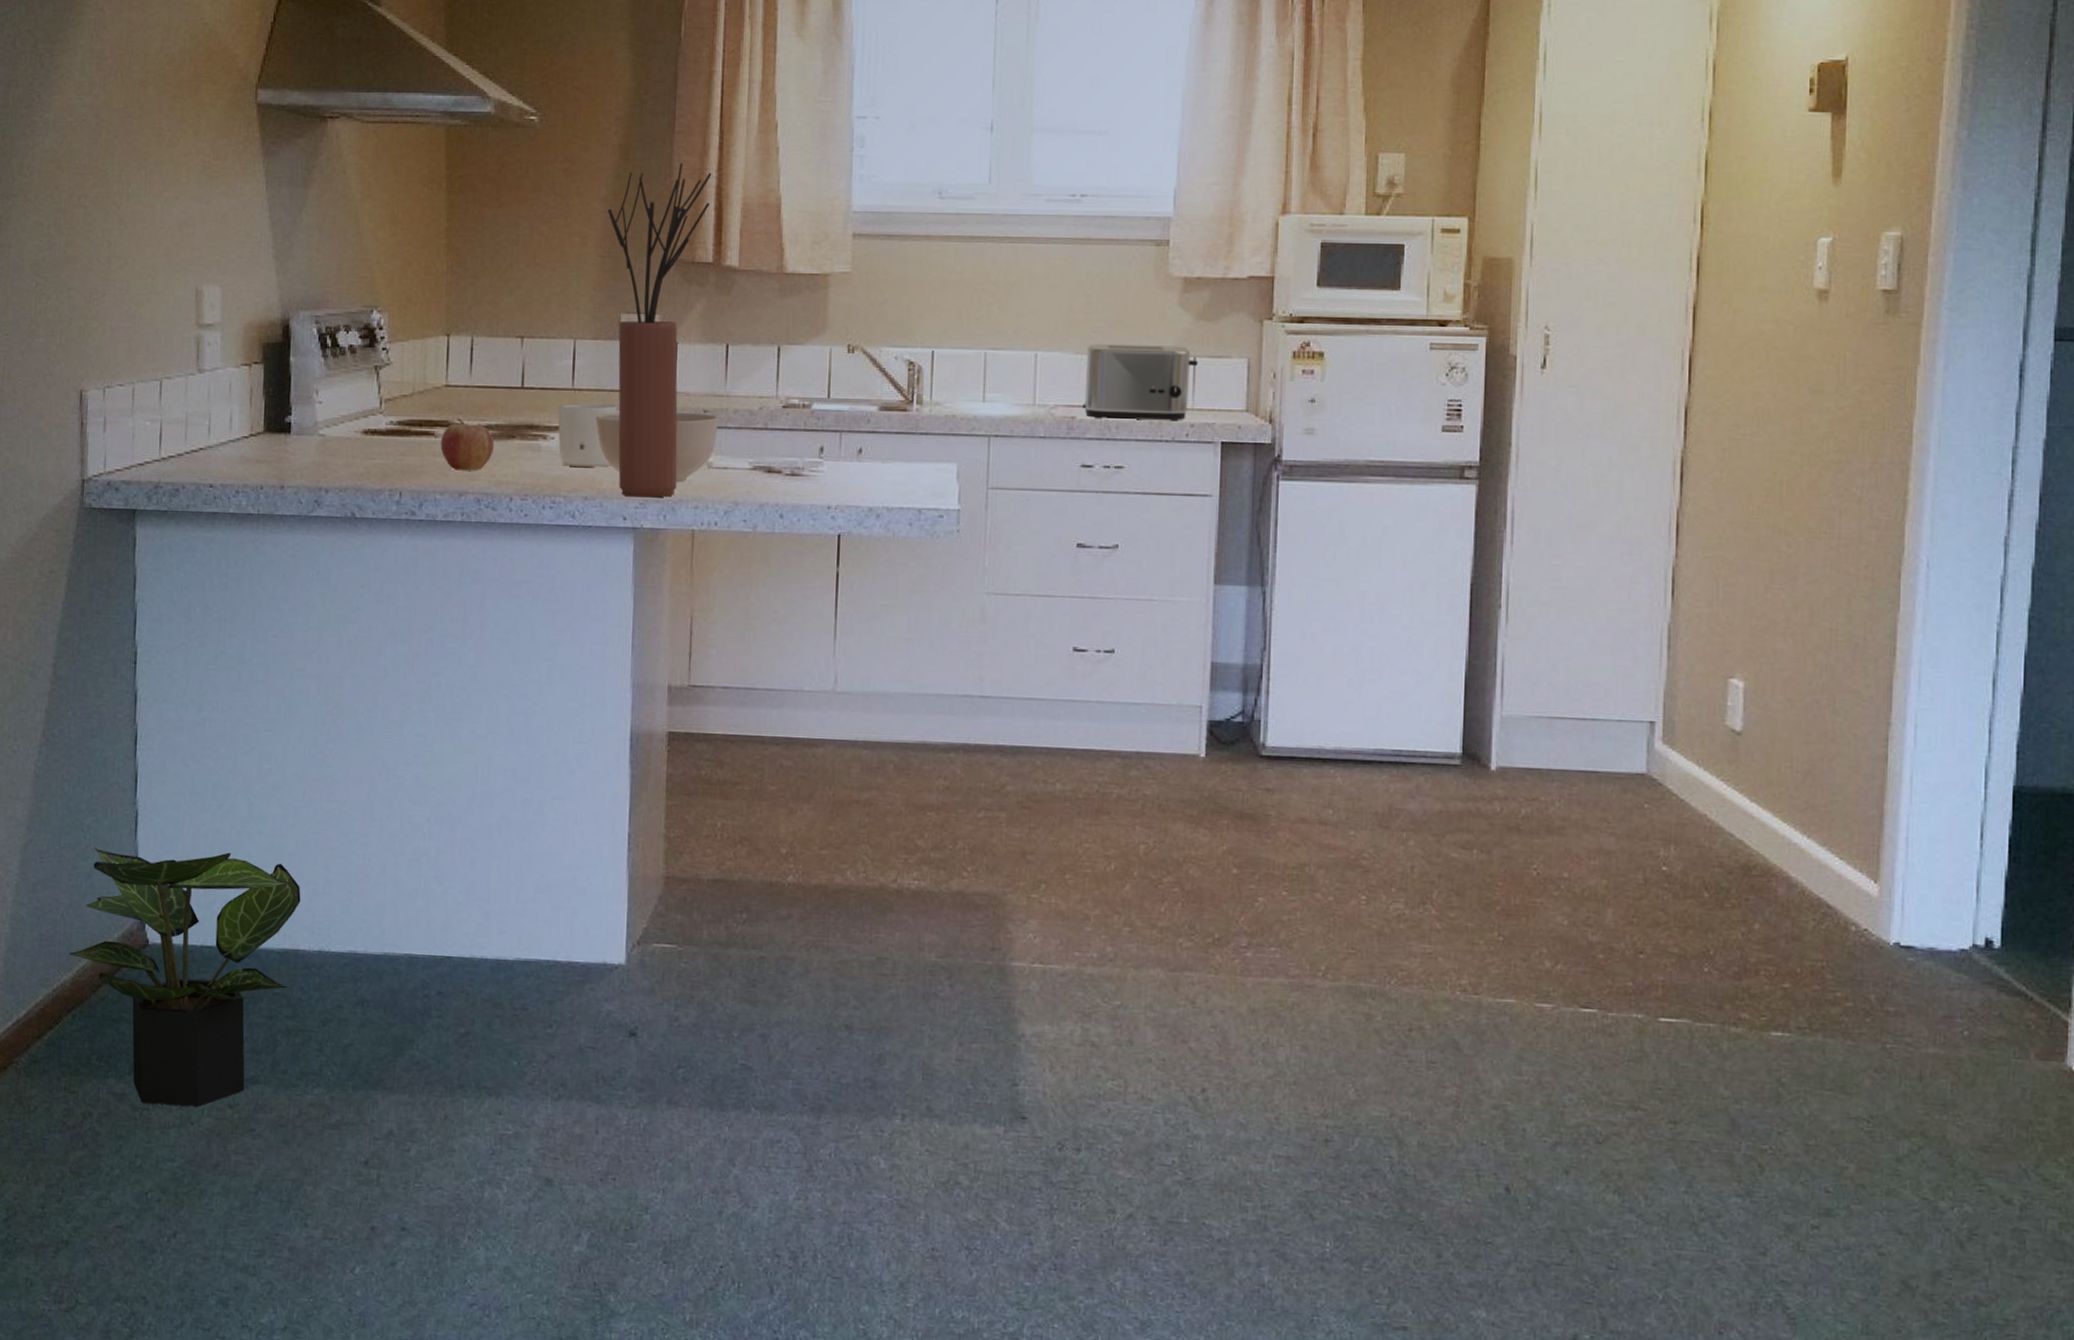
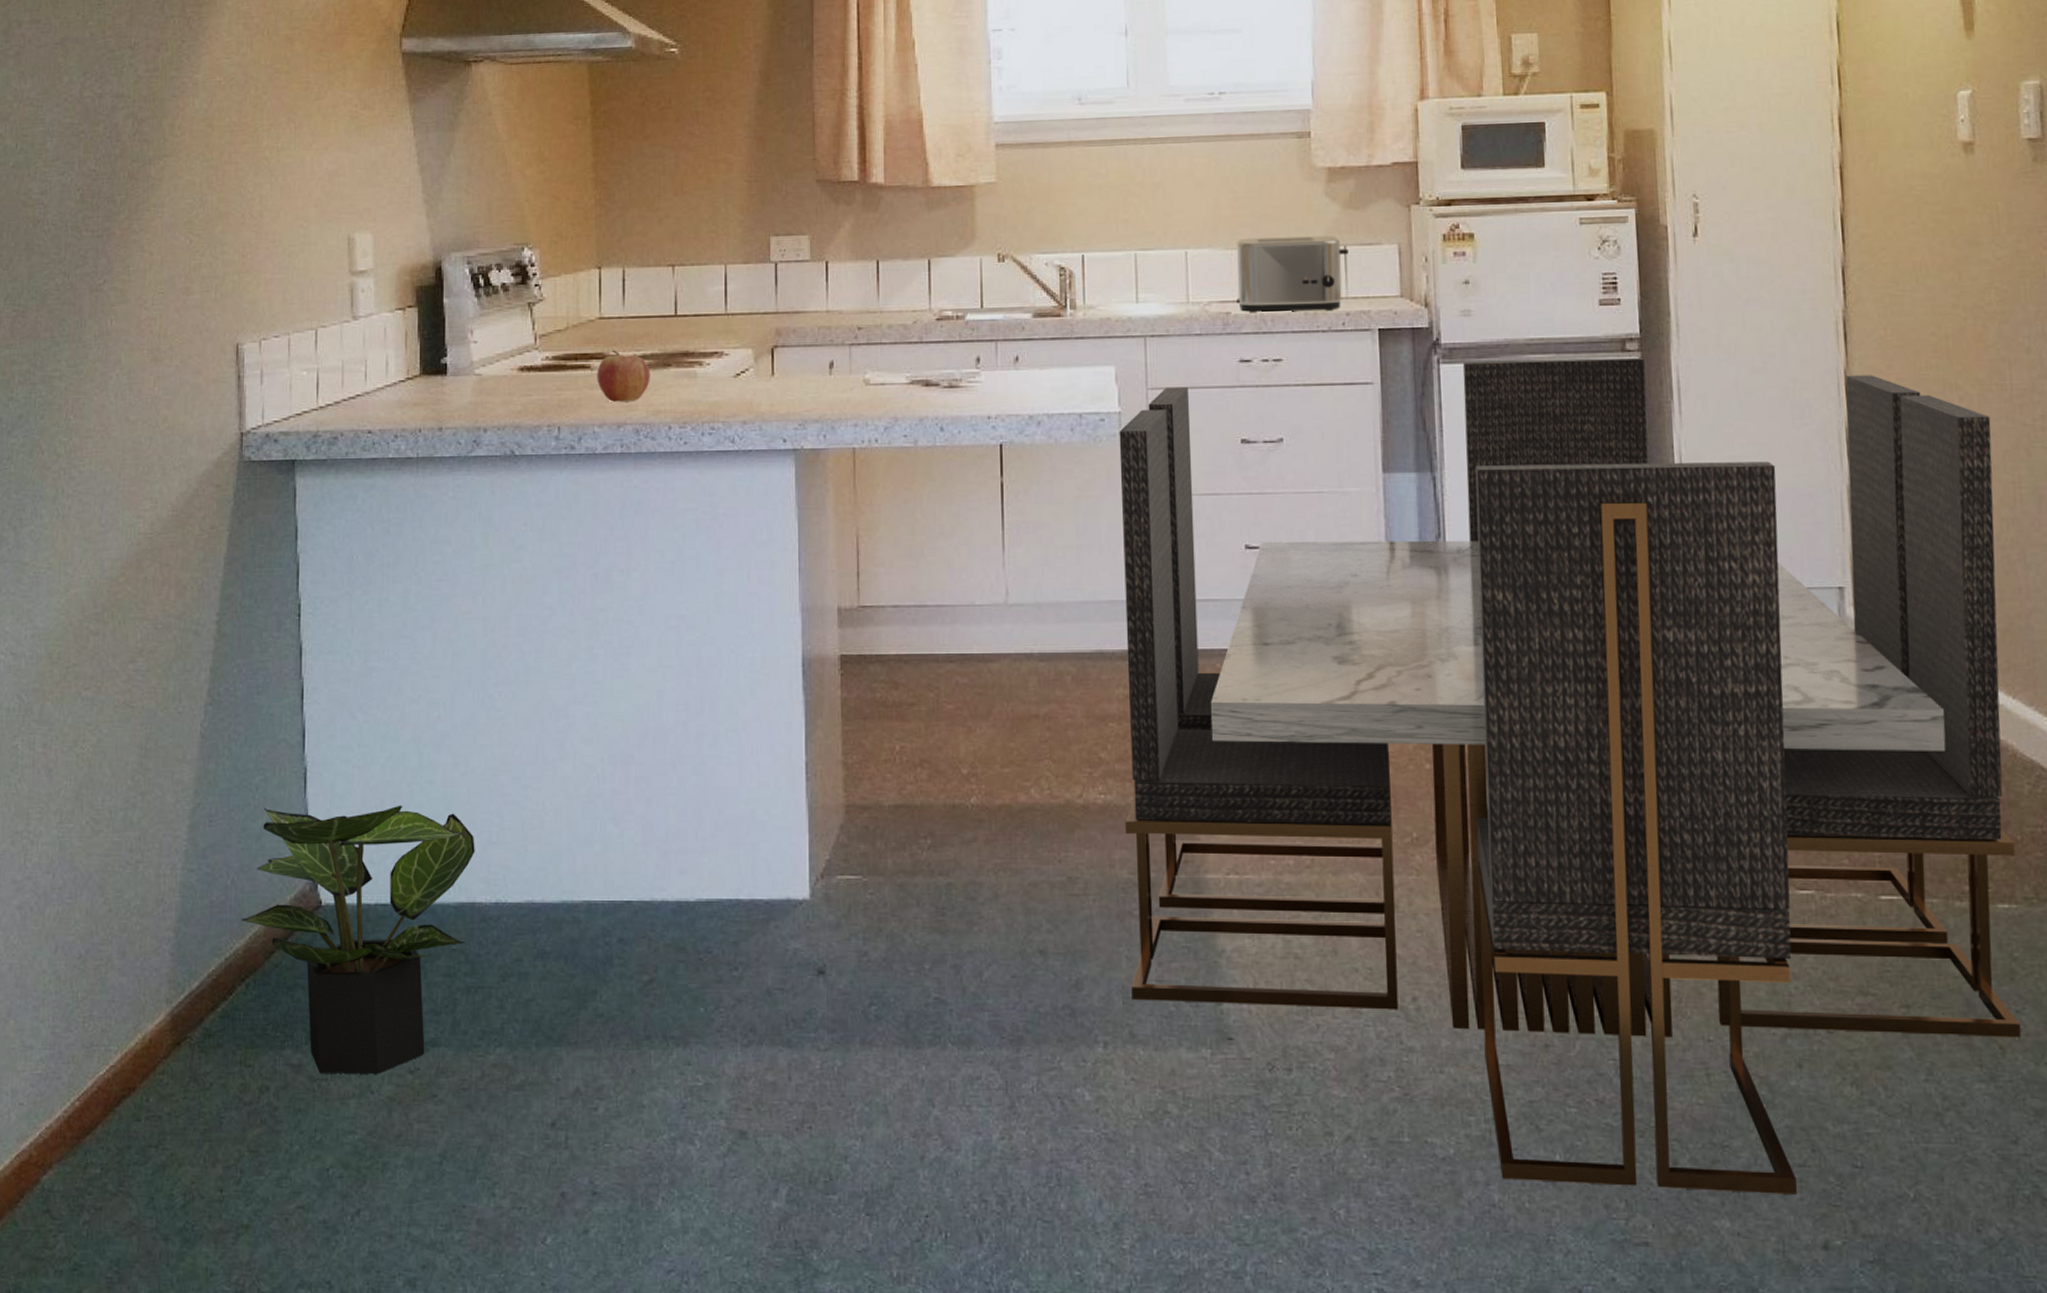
mug: present [557,404,621,467] -> none [712,327,775,391]
bowl: present [596,412,719,483] -> none [751,330,874,402]
vase: present [607,162,712,498] -> none [751,85,853,419]
dining table: none [931,479,1815,1291] -> present [1119,357,2021,1195]

